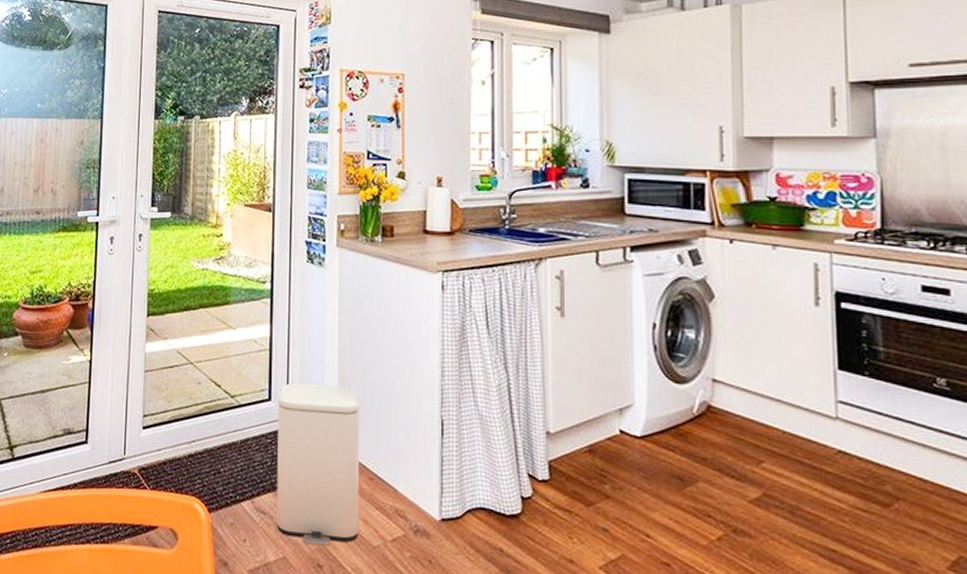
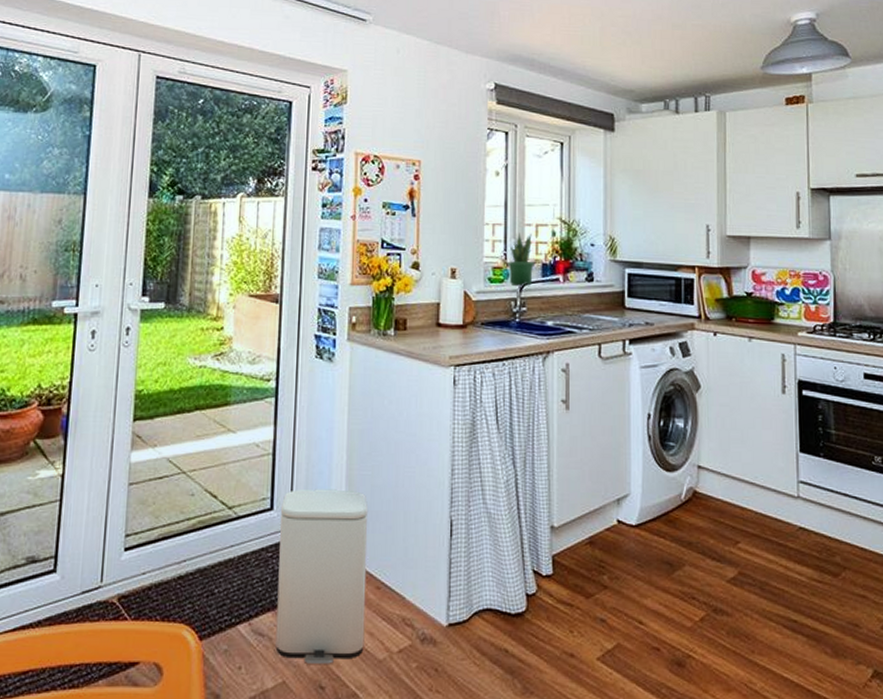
planter: none [496,140,524,194] -> present [508,232,534,287]

